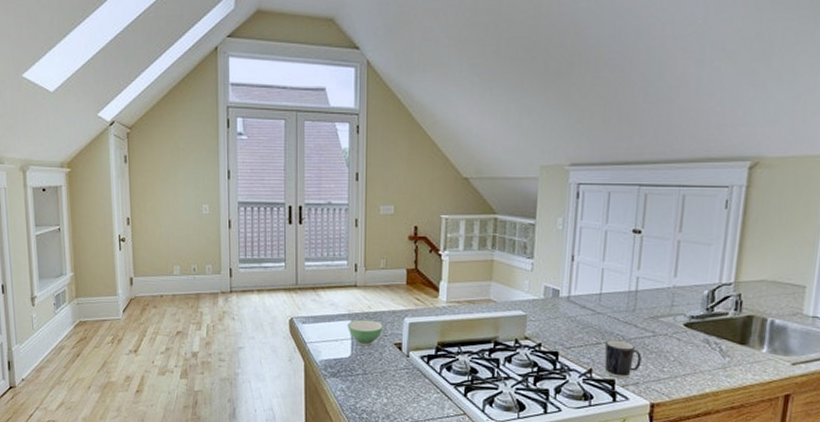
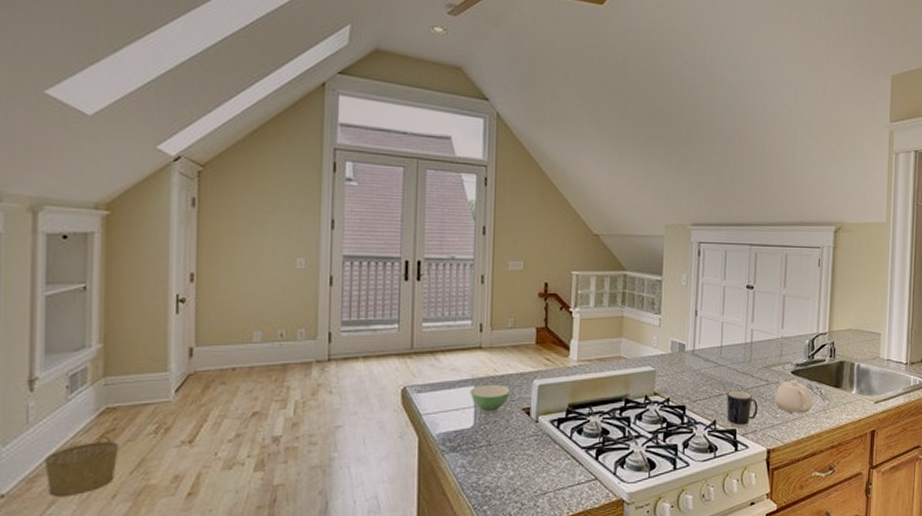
basket: none [45,342,90,384] -> present [44,436,119,496]
teapot: none [662,332,710,369] -> present [774,379,813,413]

